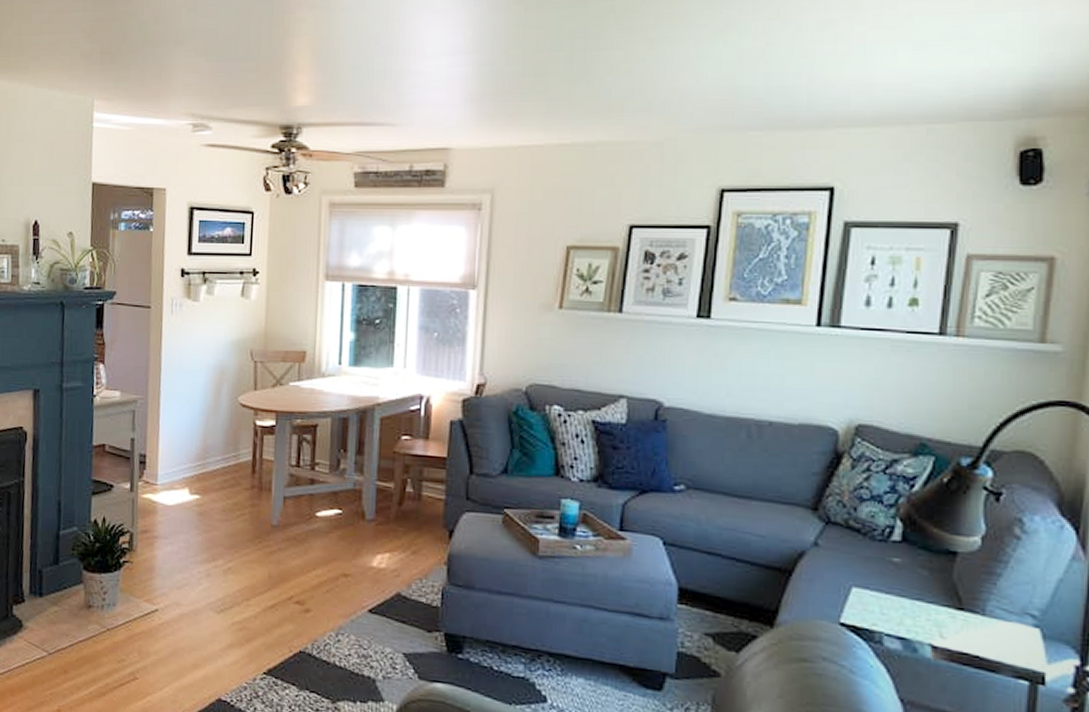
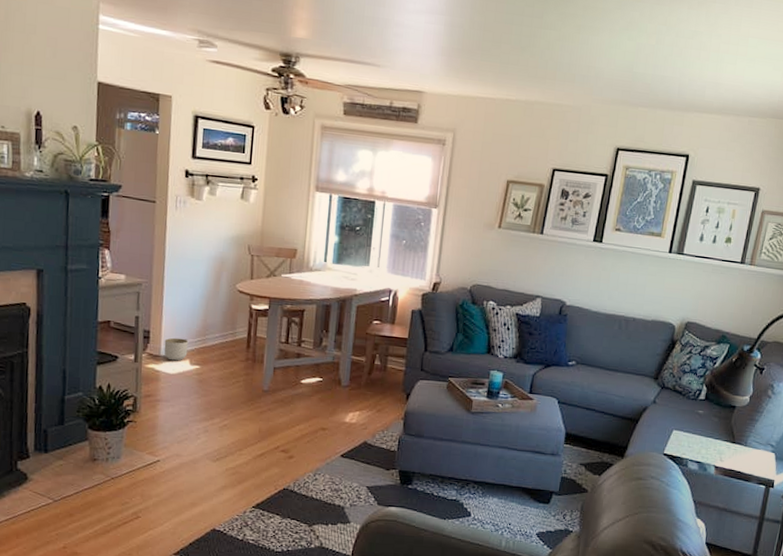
planter: none [161,462,188,490] -> present [164,337,189,361]

